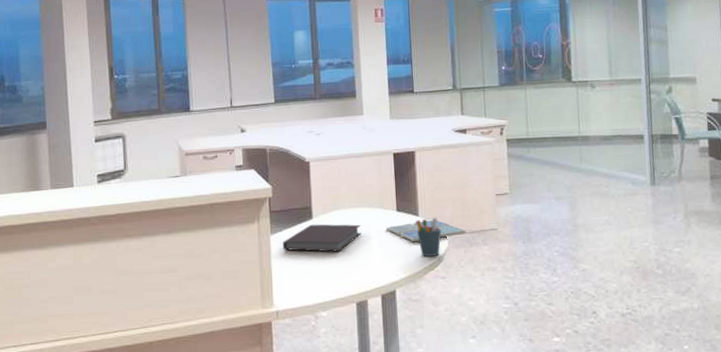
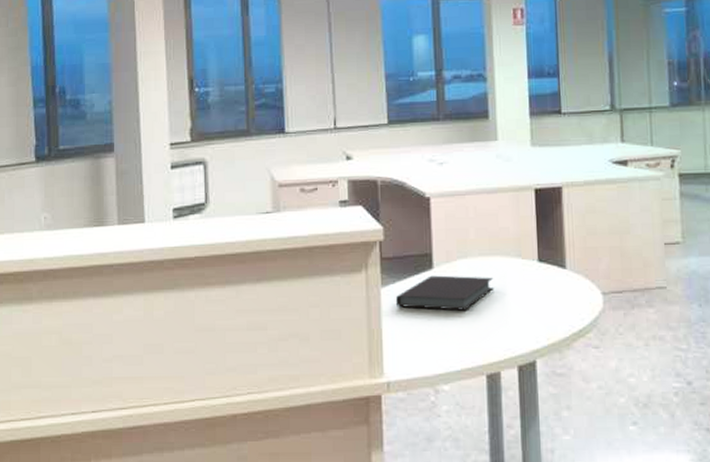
drink coaster: present [387,219,466,243] -> none [525,273,626,302]
pen holder: present [416,217,441,257] -> none [562,270,595,321]

